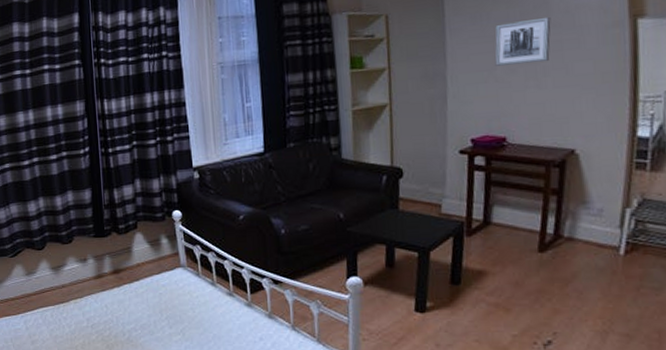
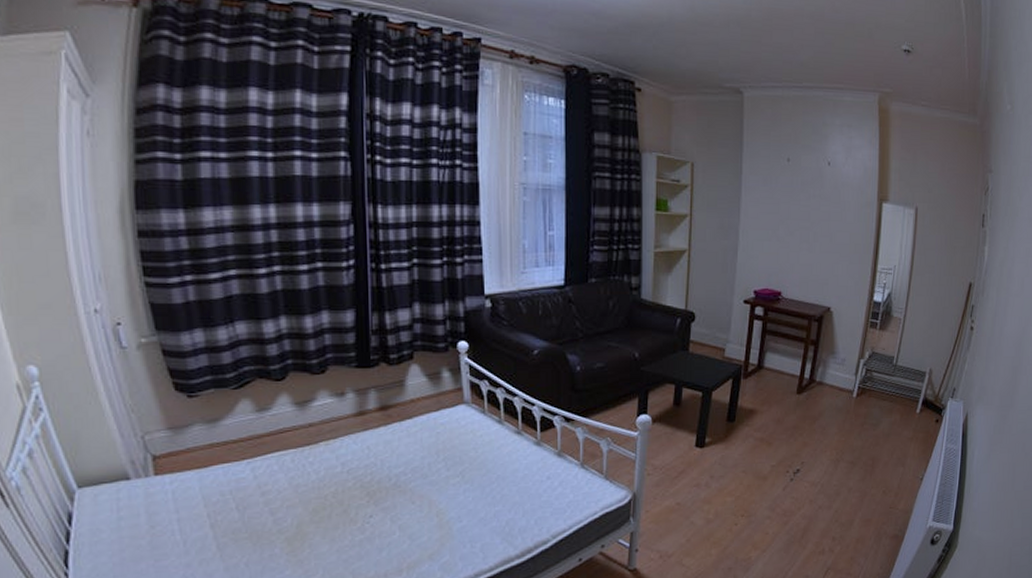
wall art: present [494,16,551,66] -> none [778,189,823,229]

